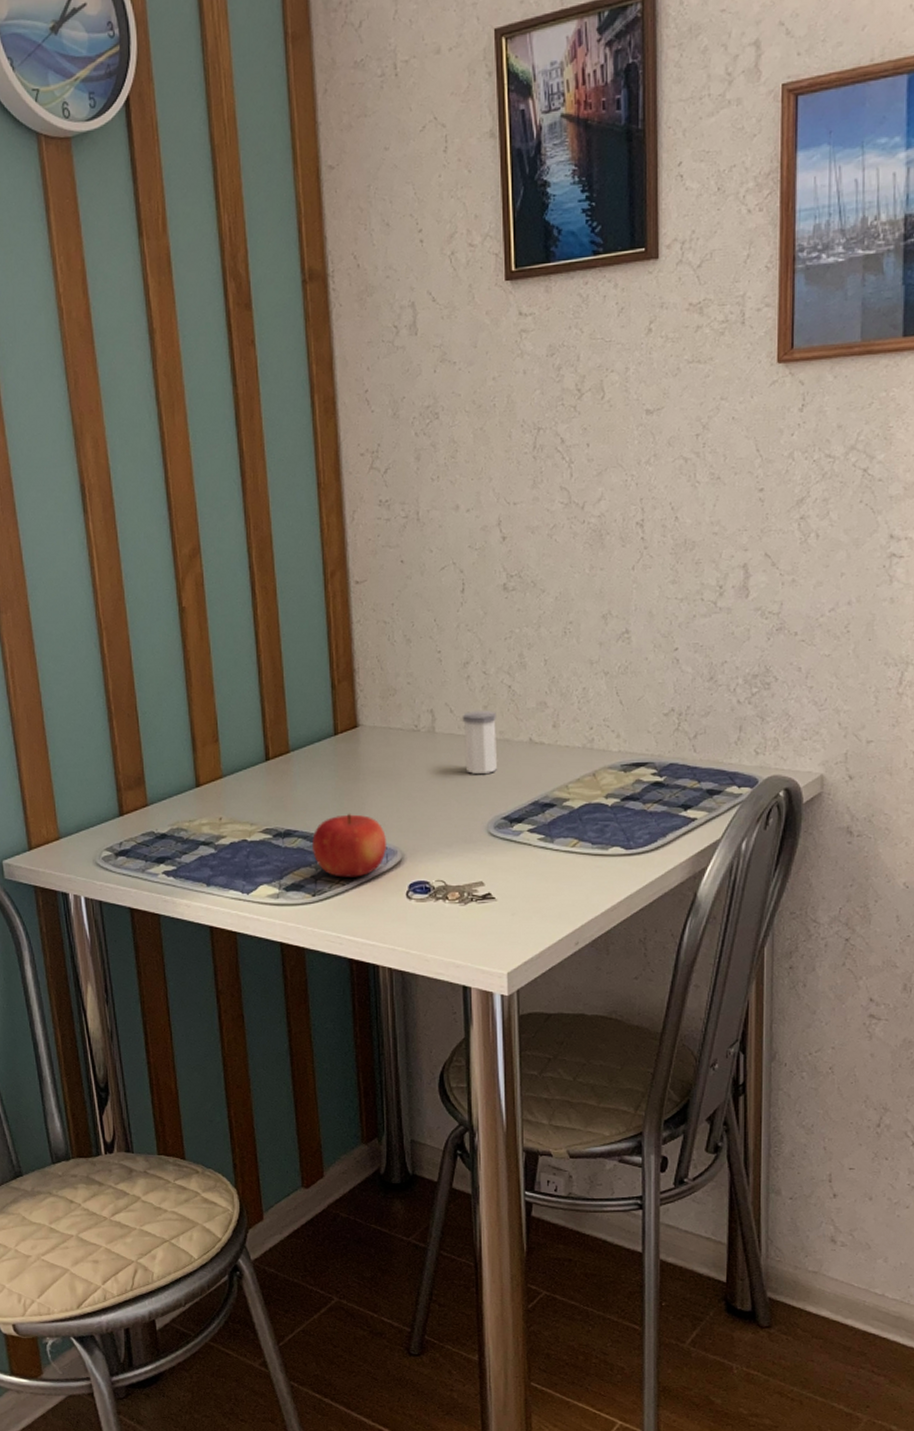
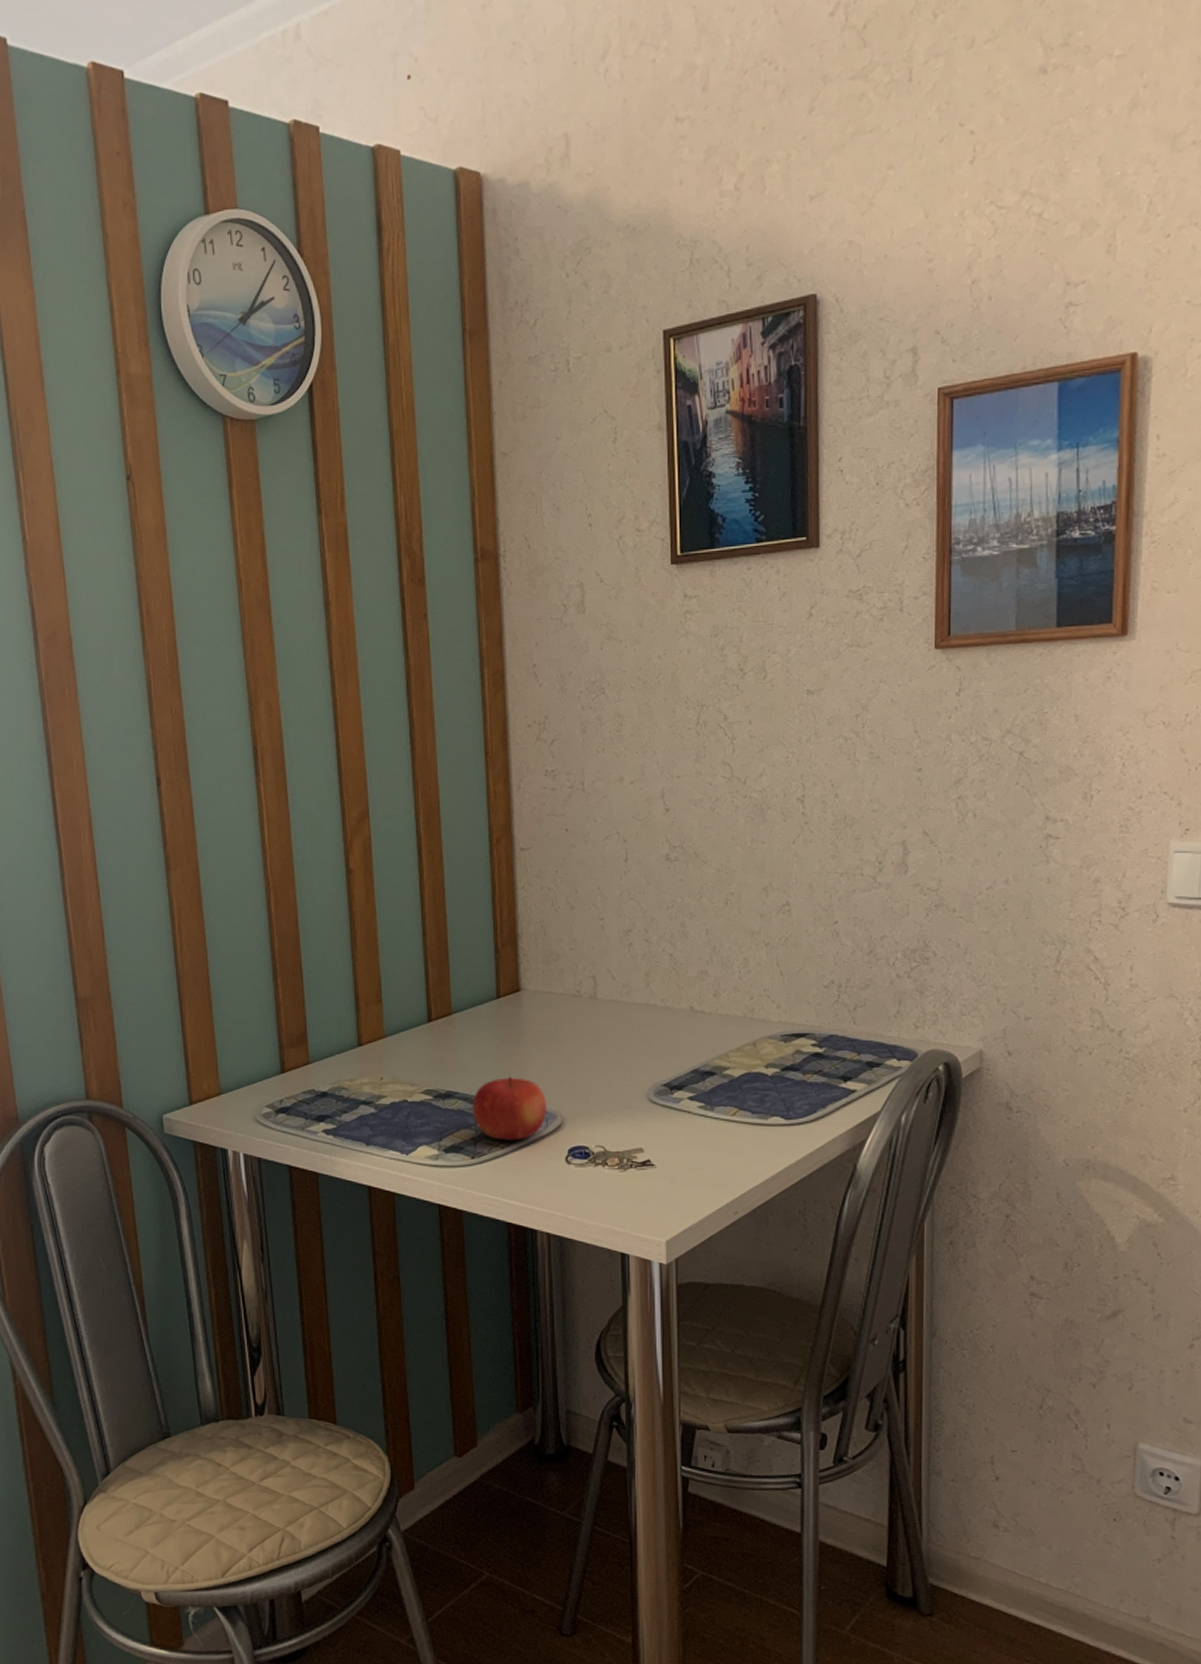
salt shaker: present [463,711,497,774] -> none [625,978,658,1040]

